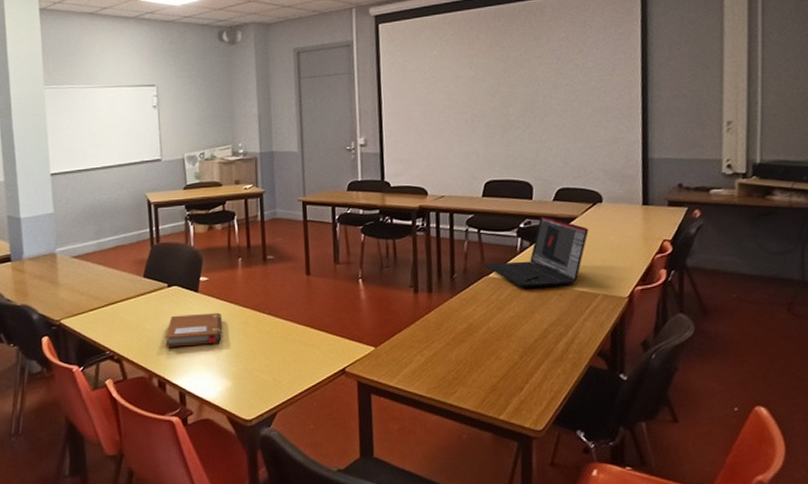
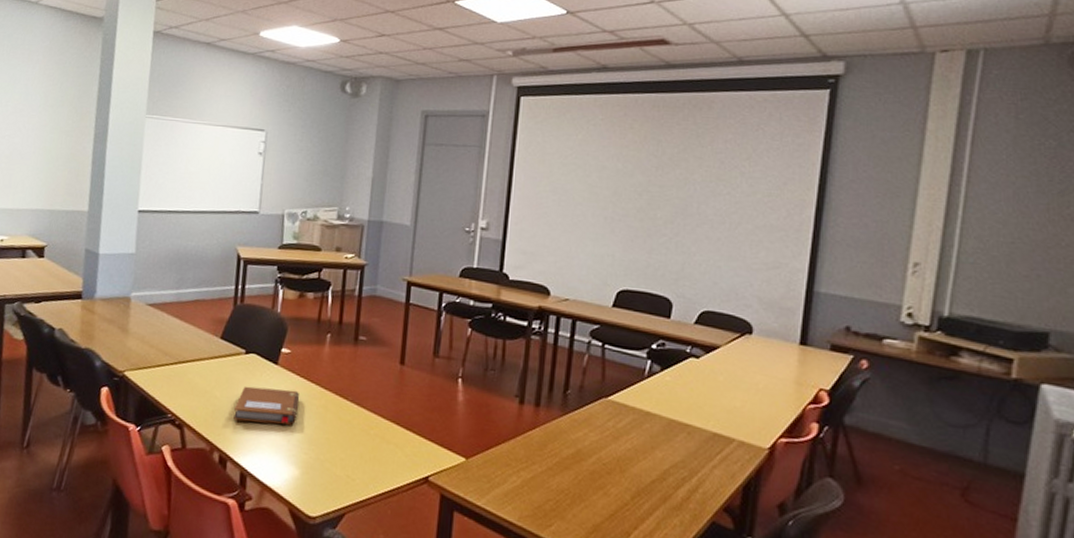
laptop: present [484,215,589,287] -> none [604,338,731,425]

